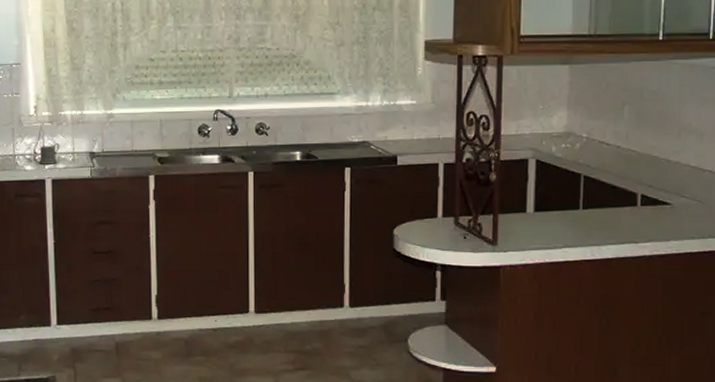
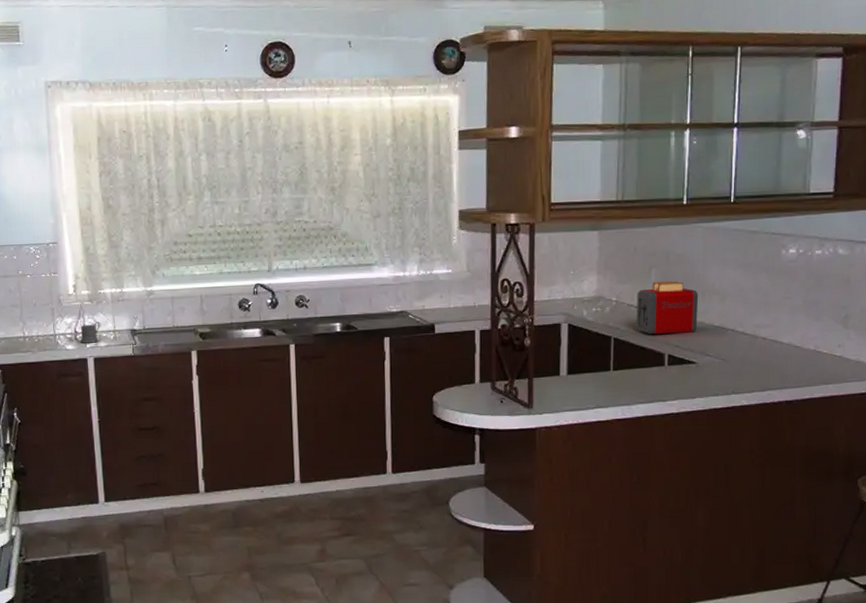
toaster: none [607,118,675,174] -> present [636,280,699,335]

